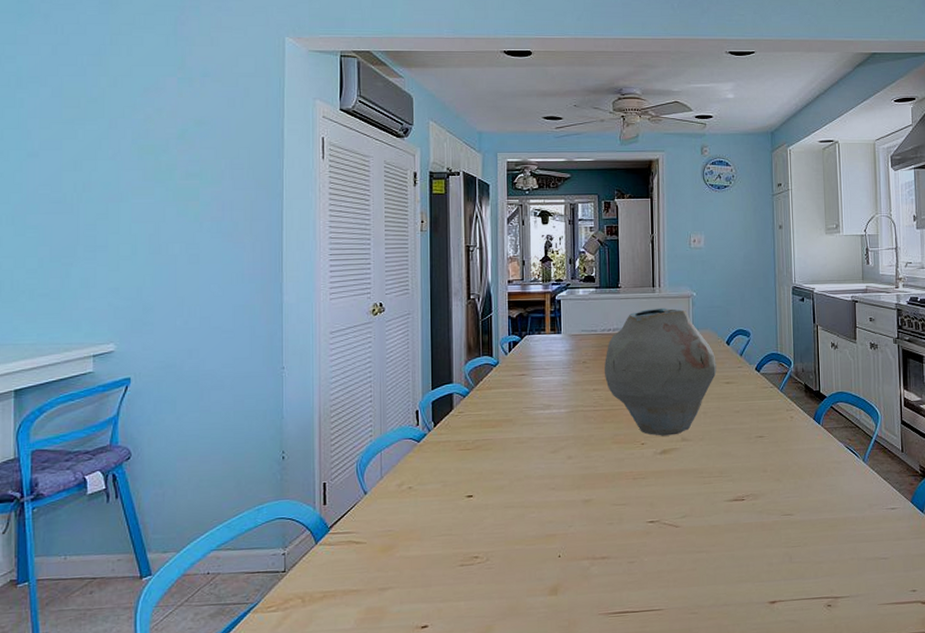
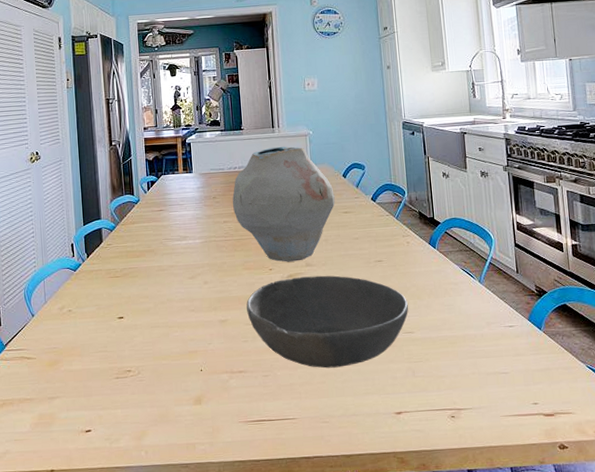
bowl: none [614,451,789,554] -> present [246,275,409,368]

